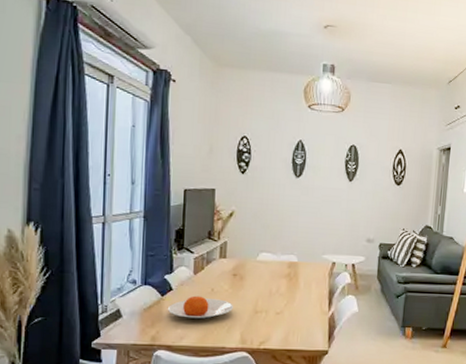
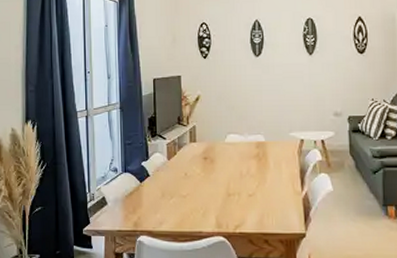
plate: present [168,295,233,319] -> none [147,181,206,204]

